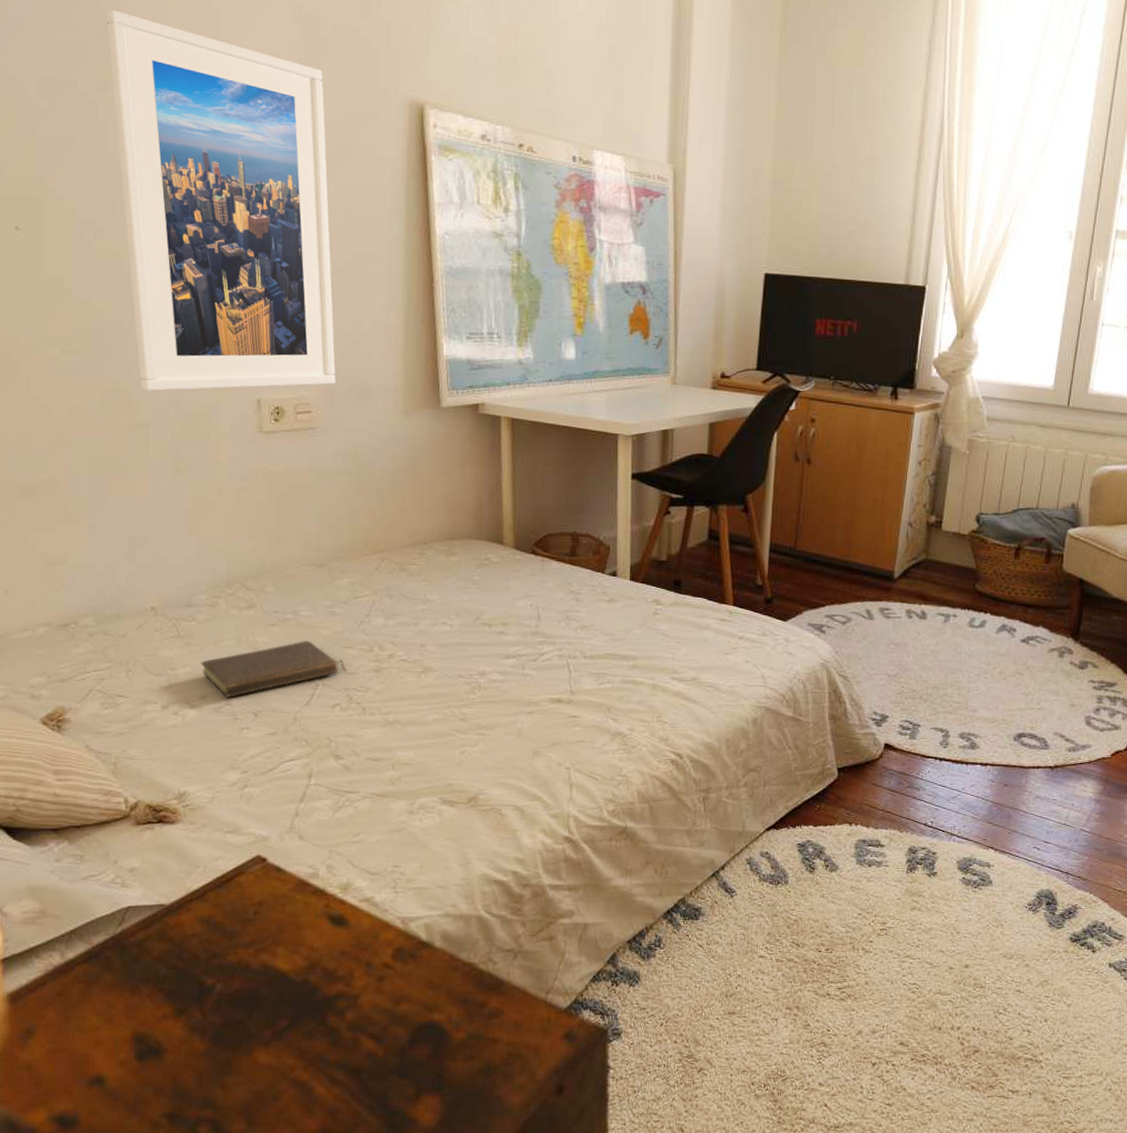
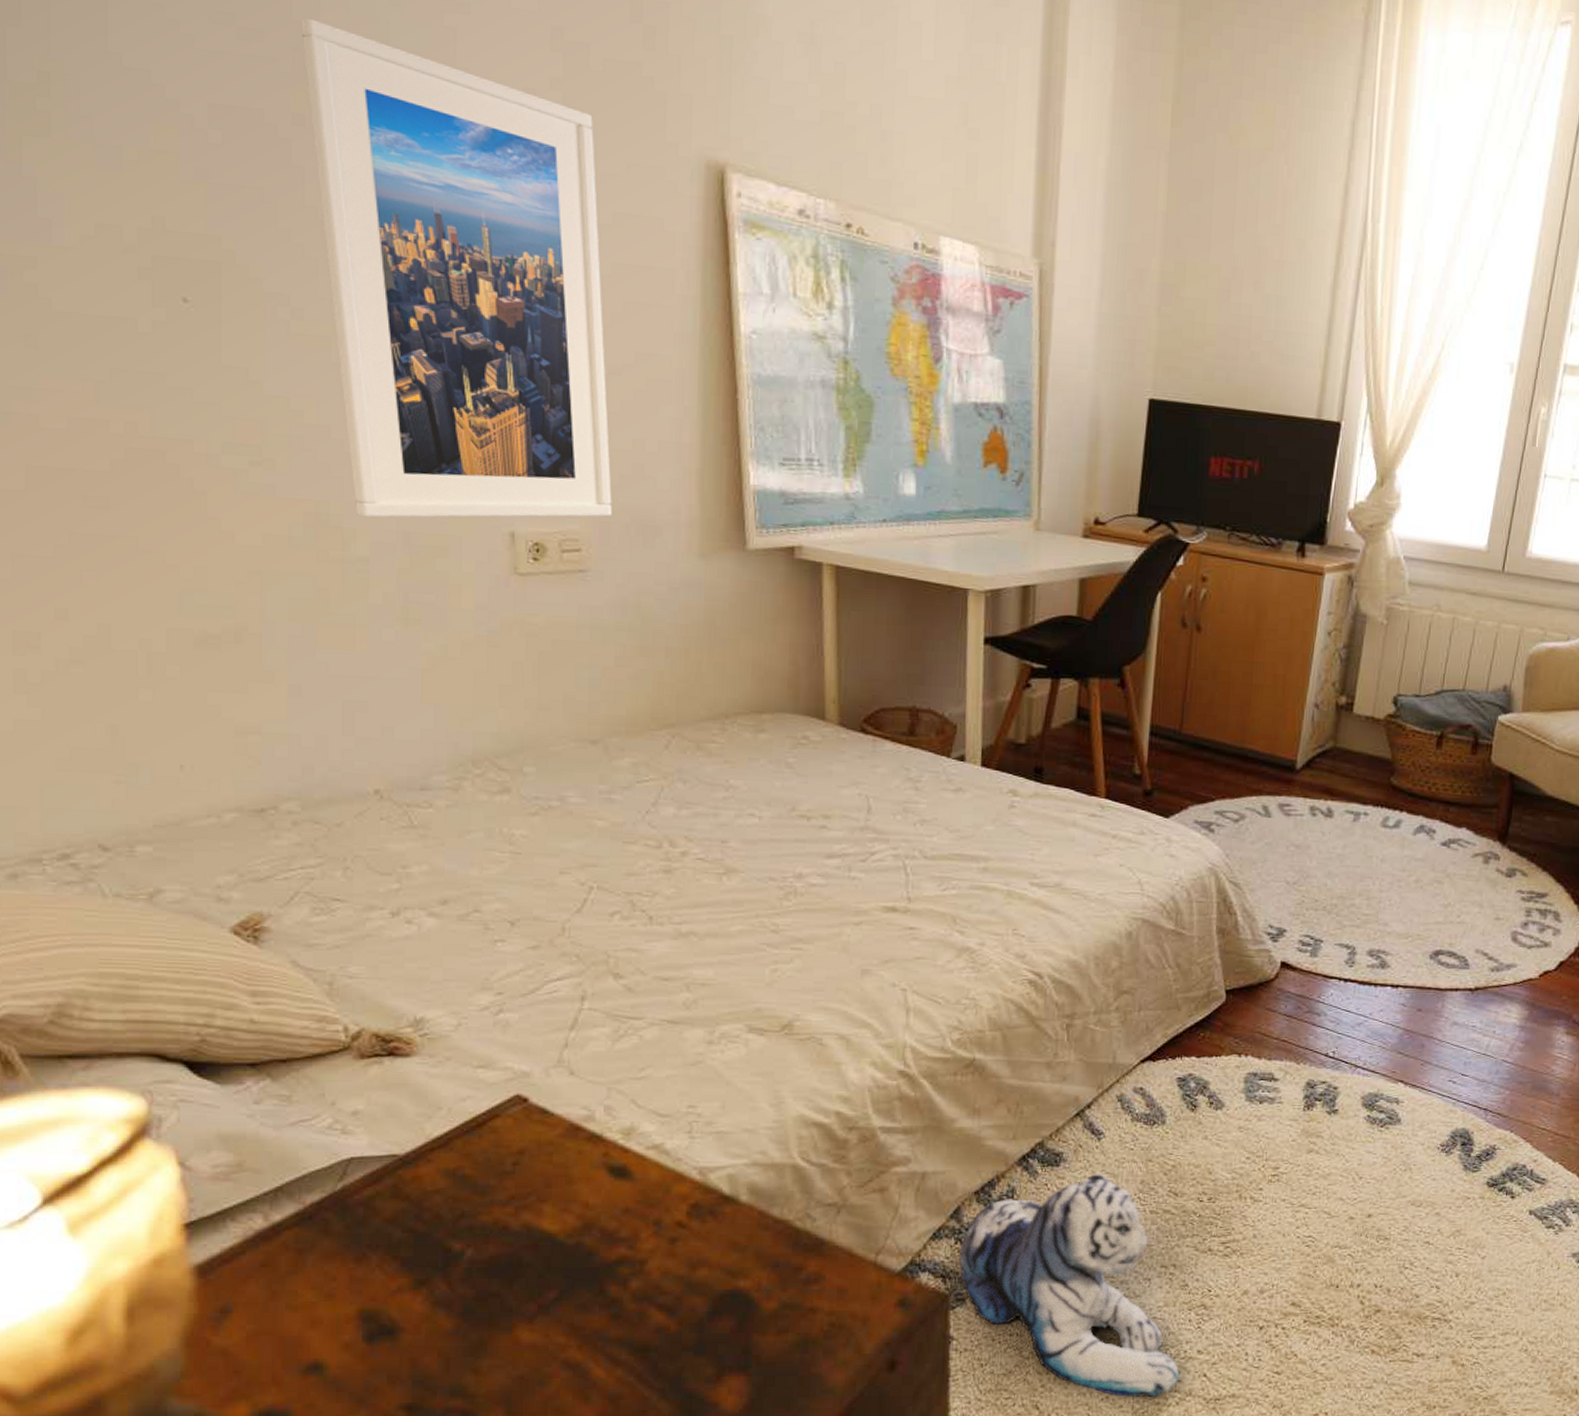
book: present [200,640,346,697] -> none [440,833,628,903]
plush toy: none [616,926,804,1124] -> present [960,1173,1180,1398]

